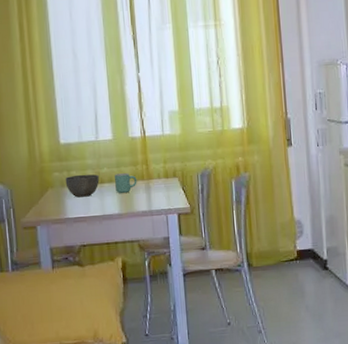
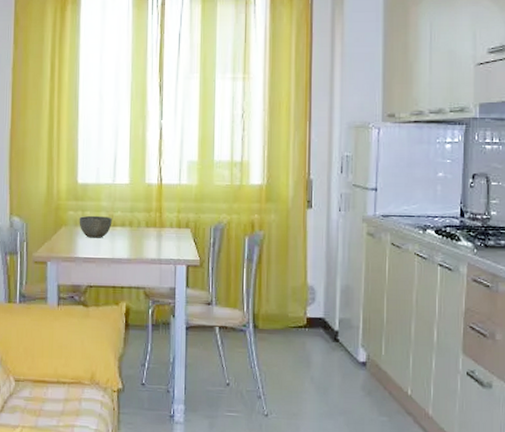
mug: present [115,173,137,193] -> none [127,219,149,238]

